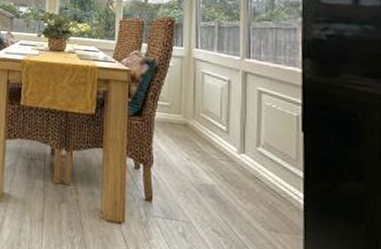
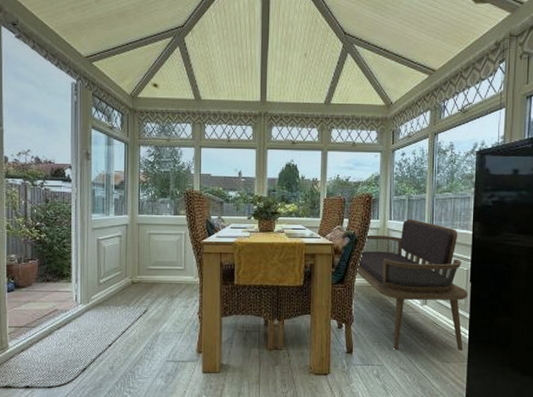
bench: none [157,48,301,220] -> present [357,218,468,351]

